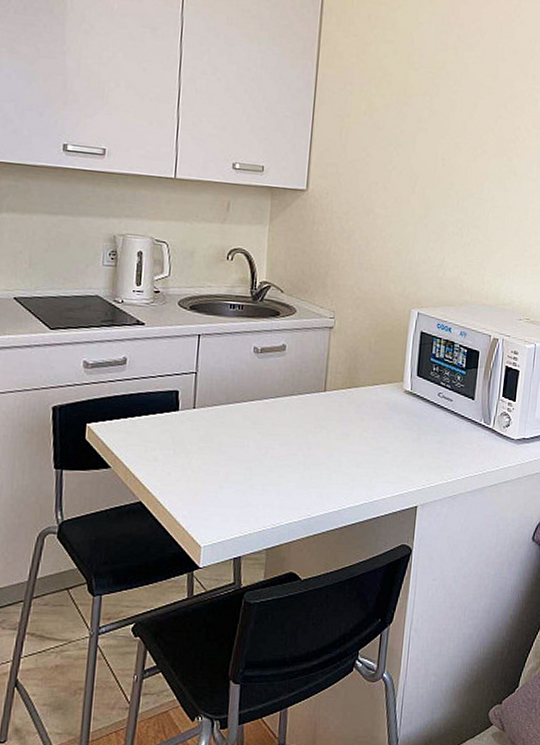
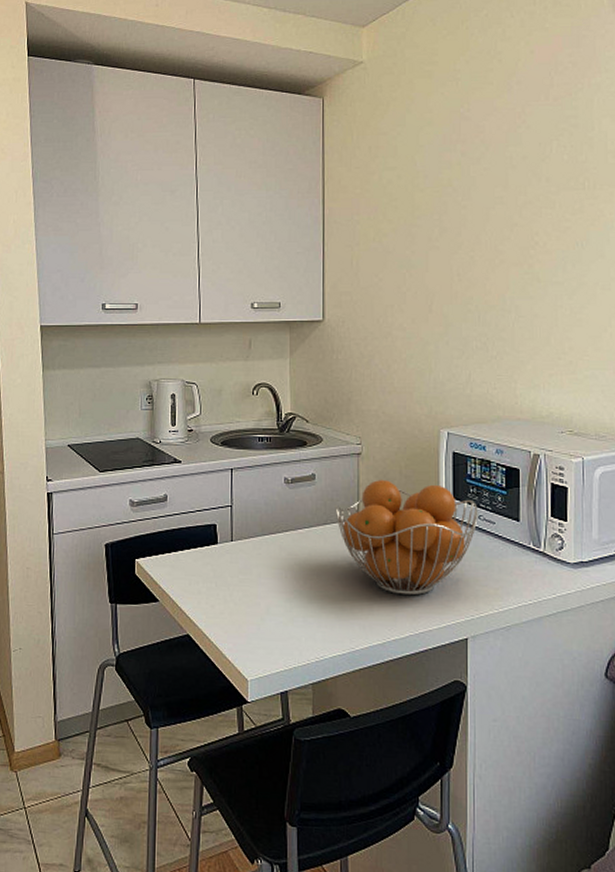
fruit basket: none [302,353,439,466] -> present [334,479,478,596]

